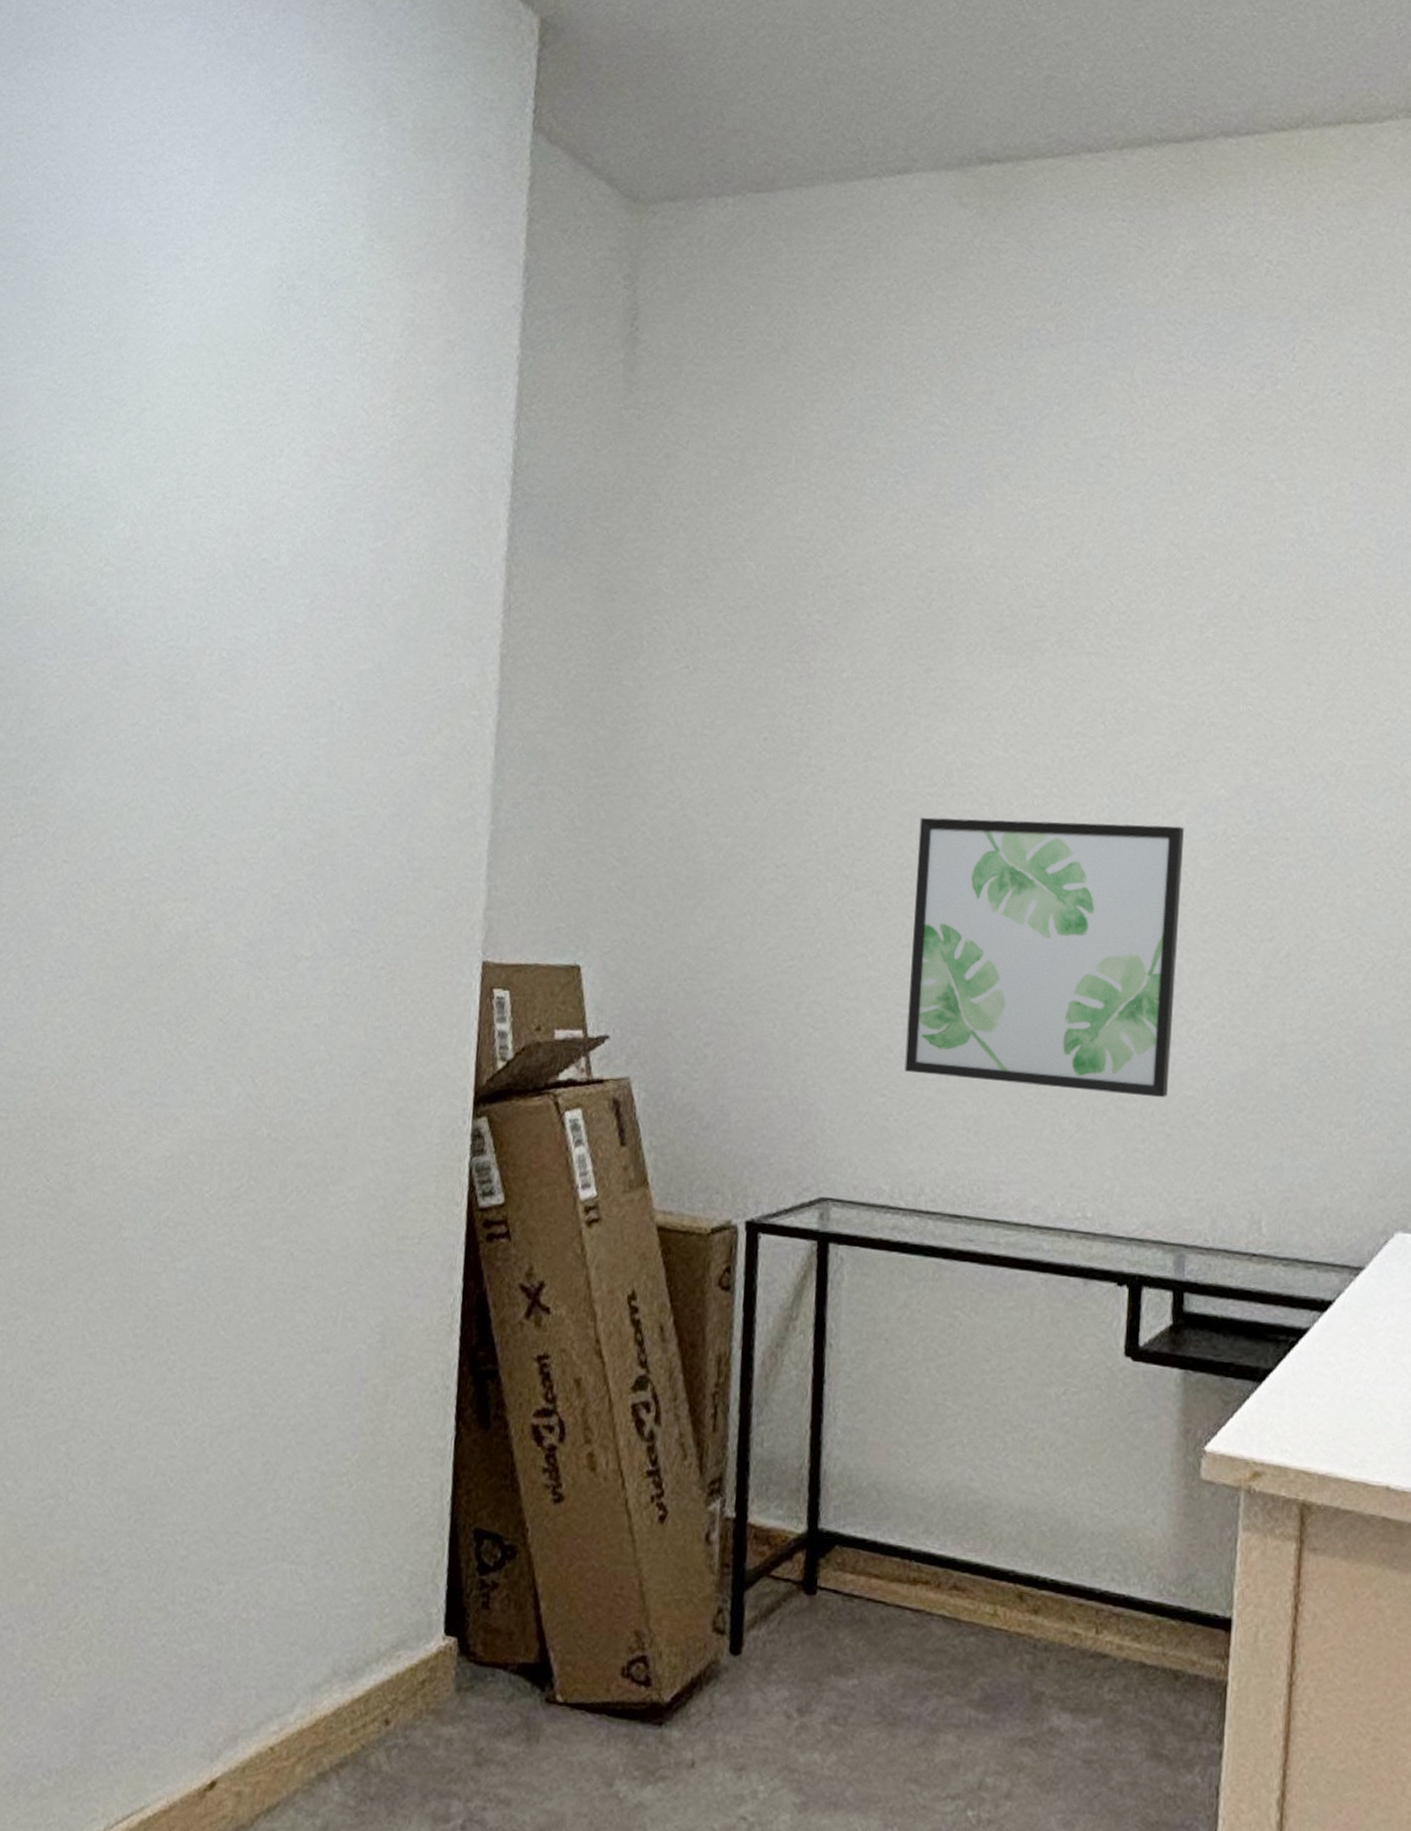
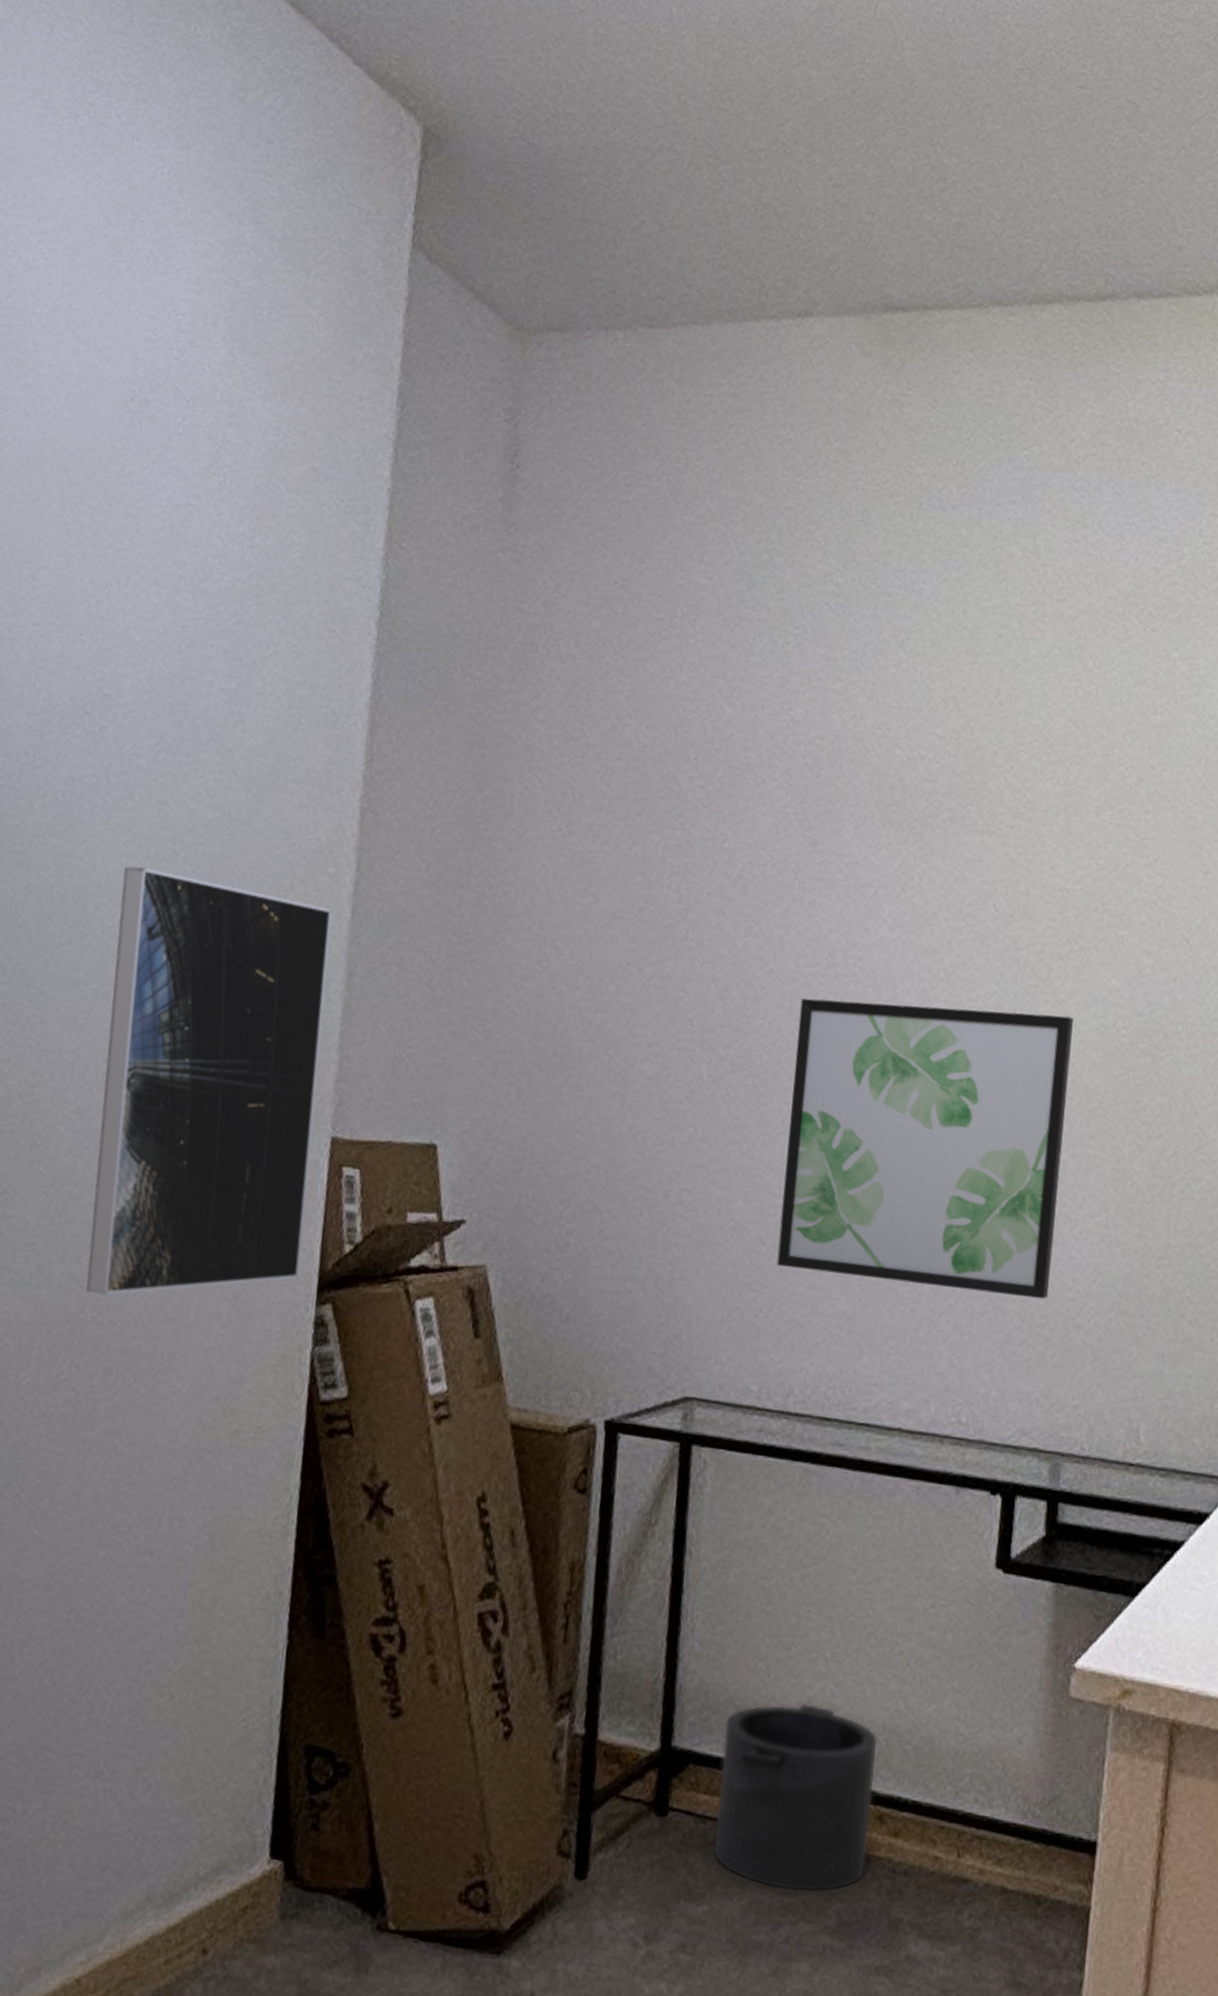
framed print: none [261,716,477,1114] -> present [85,866,332,1296]
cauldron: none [860,1486,1016,1668] -> present [713,1703,878,1893]

